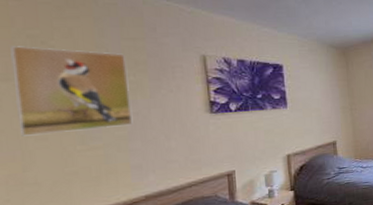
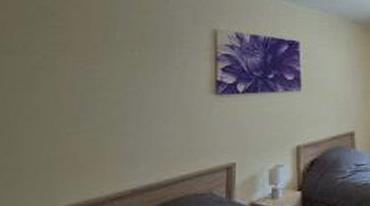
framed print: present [10,46,133,137] -> none [11,17,133,115]

